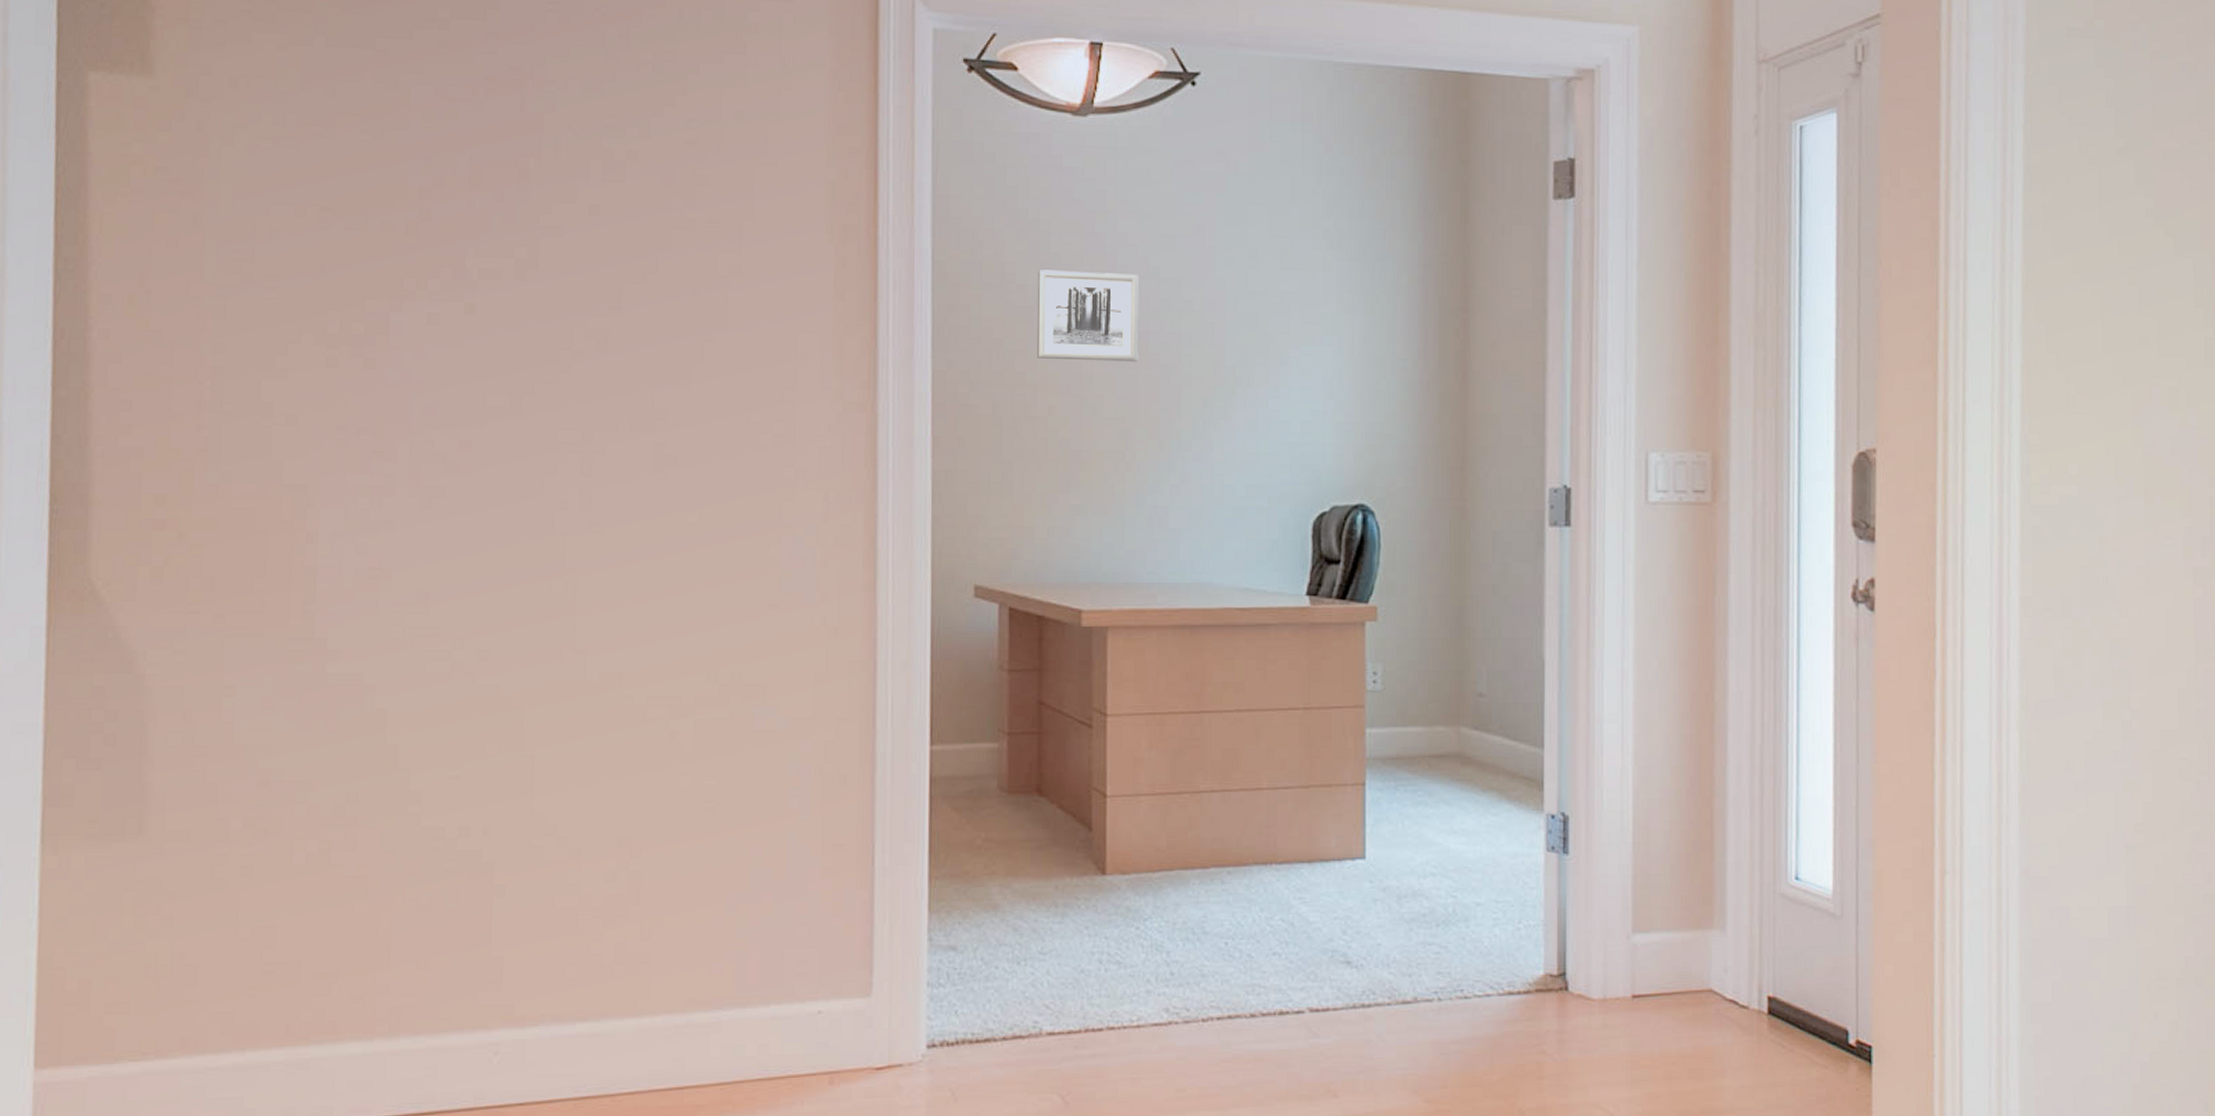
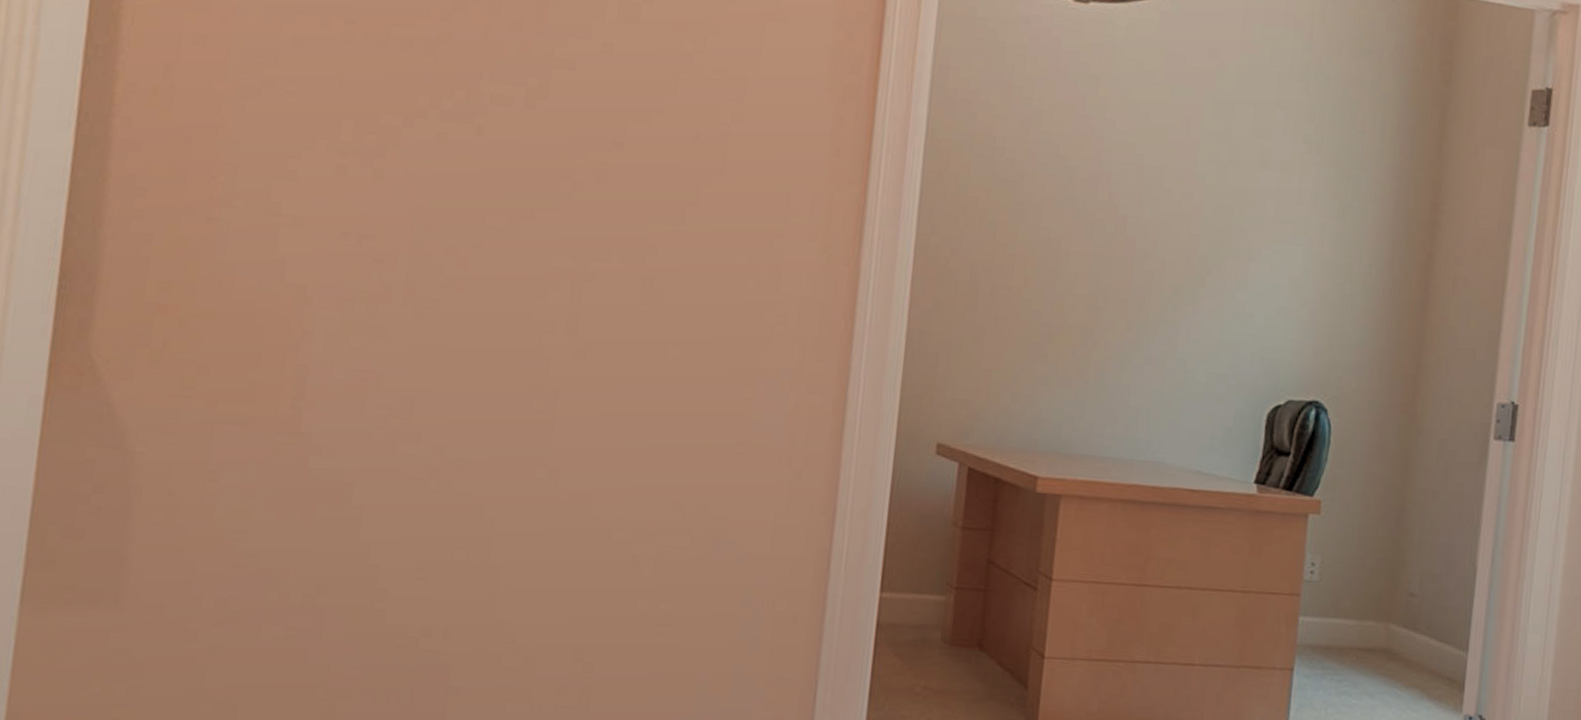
wall art: present [1037,270,1140,362] -> none [1018,146,1124,244]

